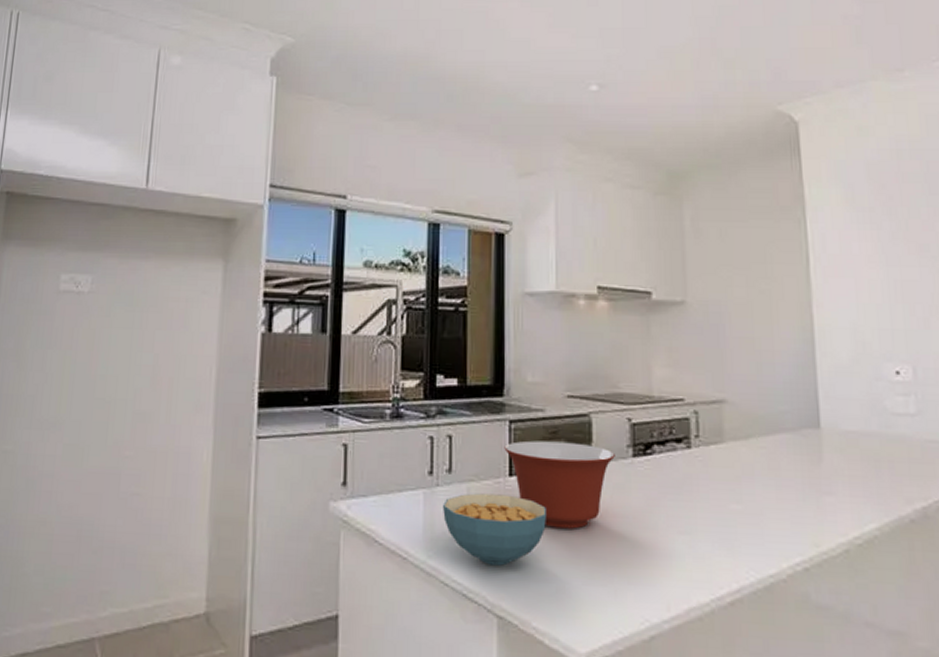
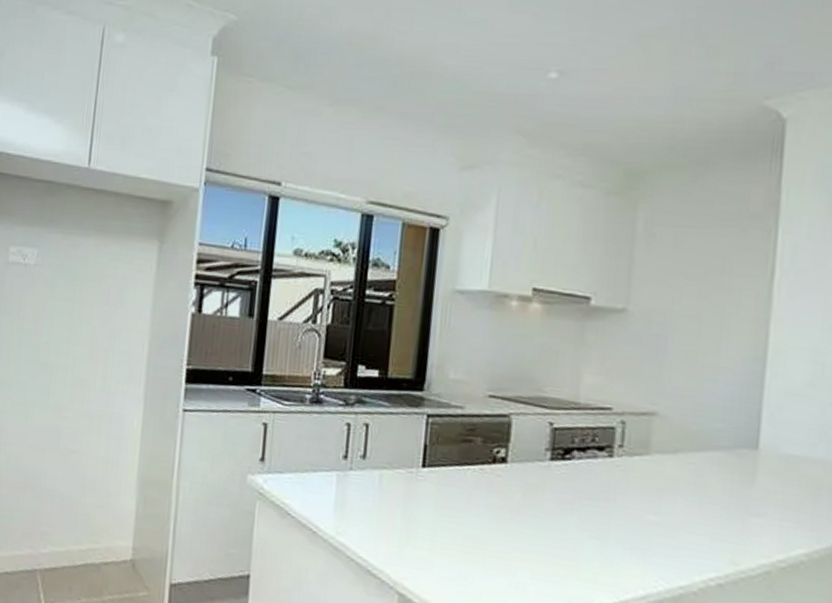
cereal bowl: present [443,493,546,566] -> none [354,479,456,549]
mixing bowl: present [504,440,615,529] -> none [419,435,532,523]

